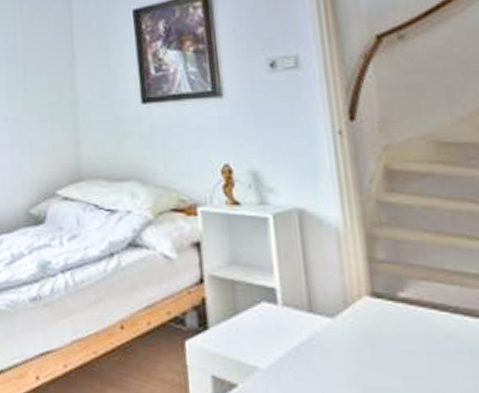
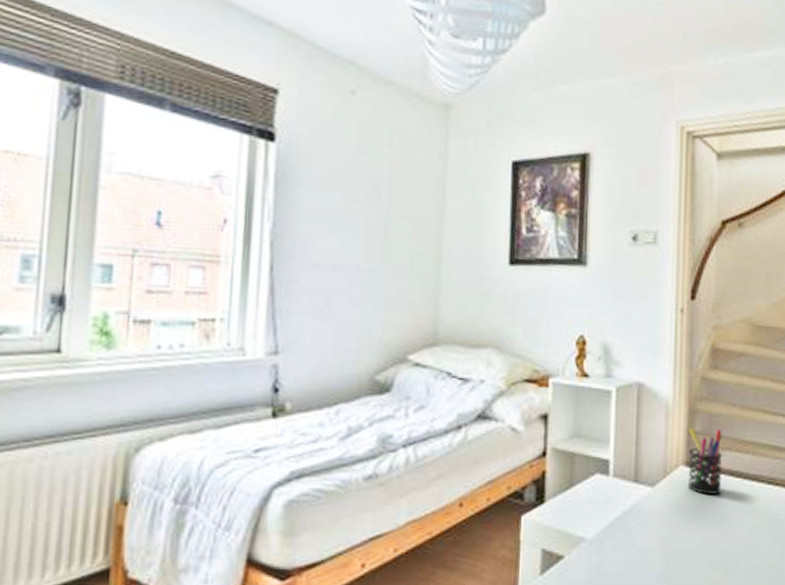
pen holder: none [369,254,424,331] -> present [688,427,723,496]

